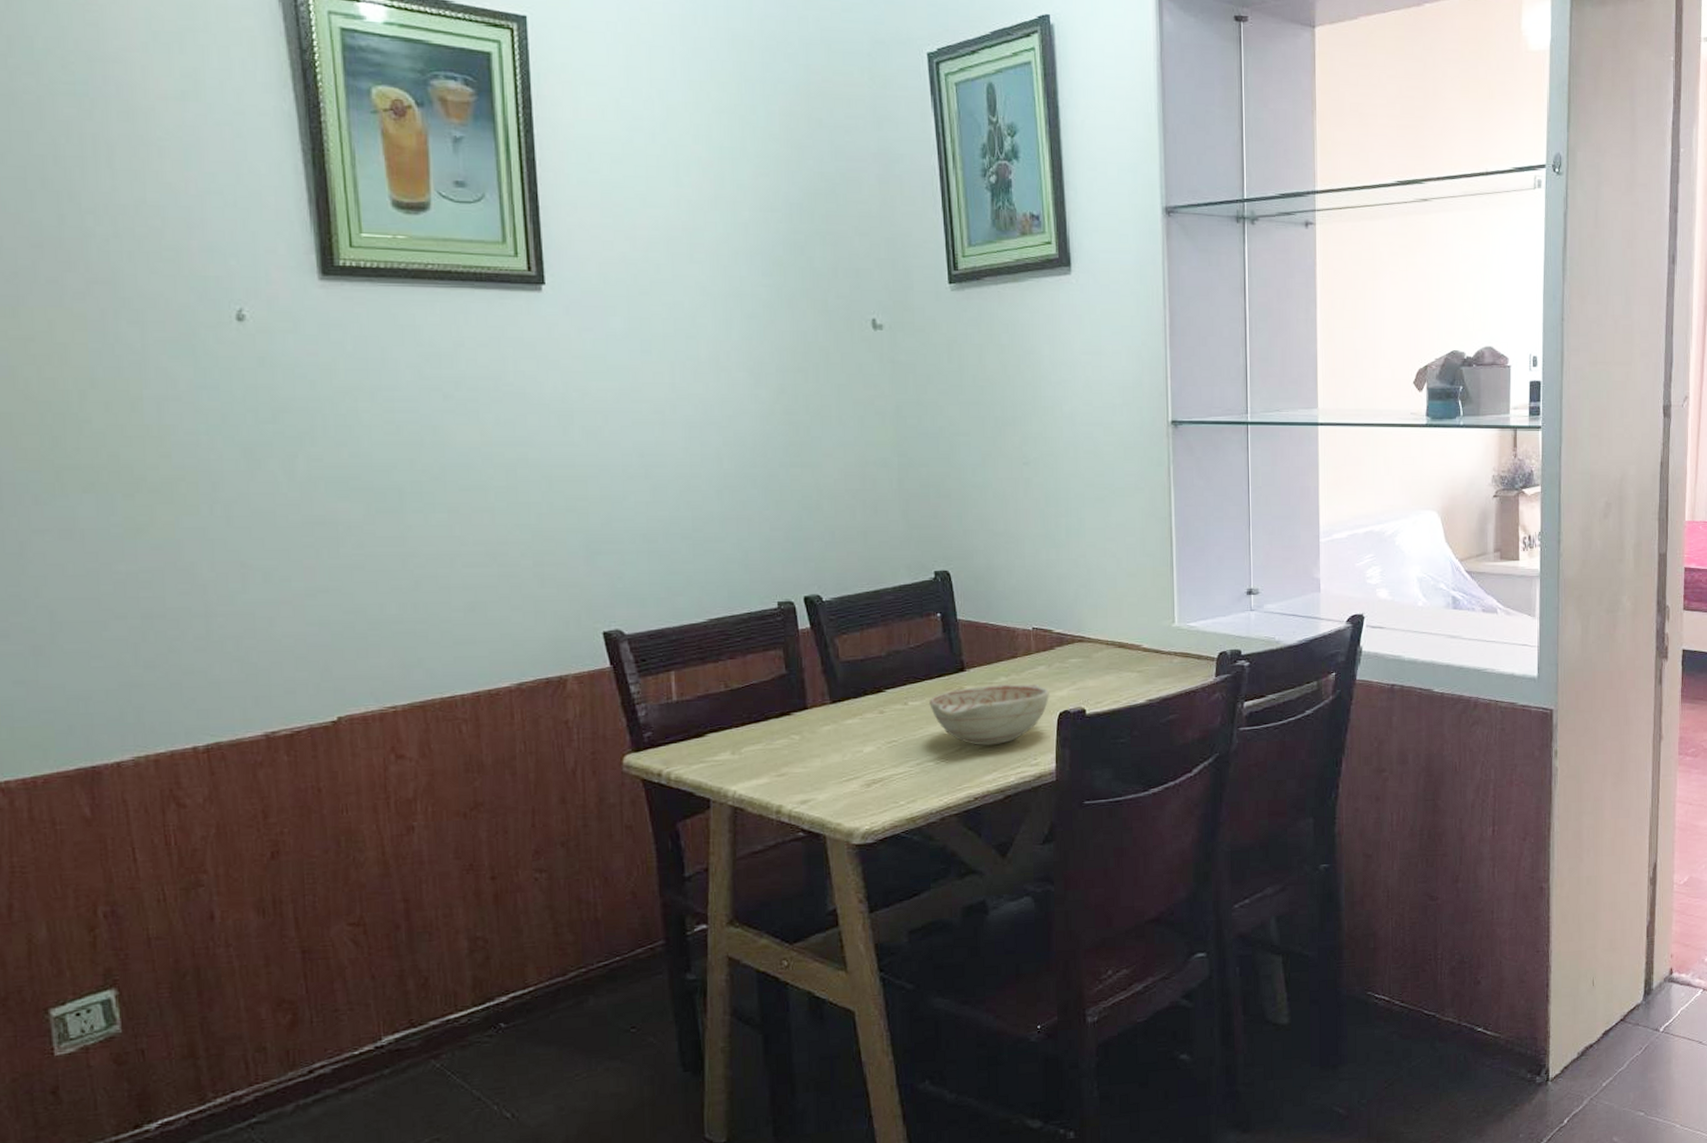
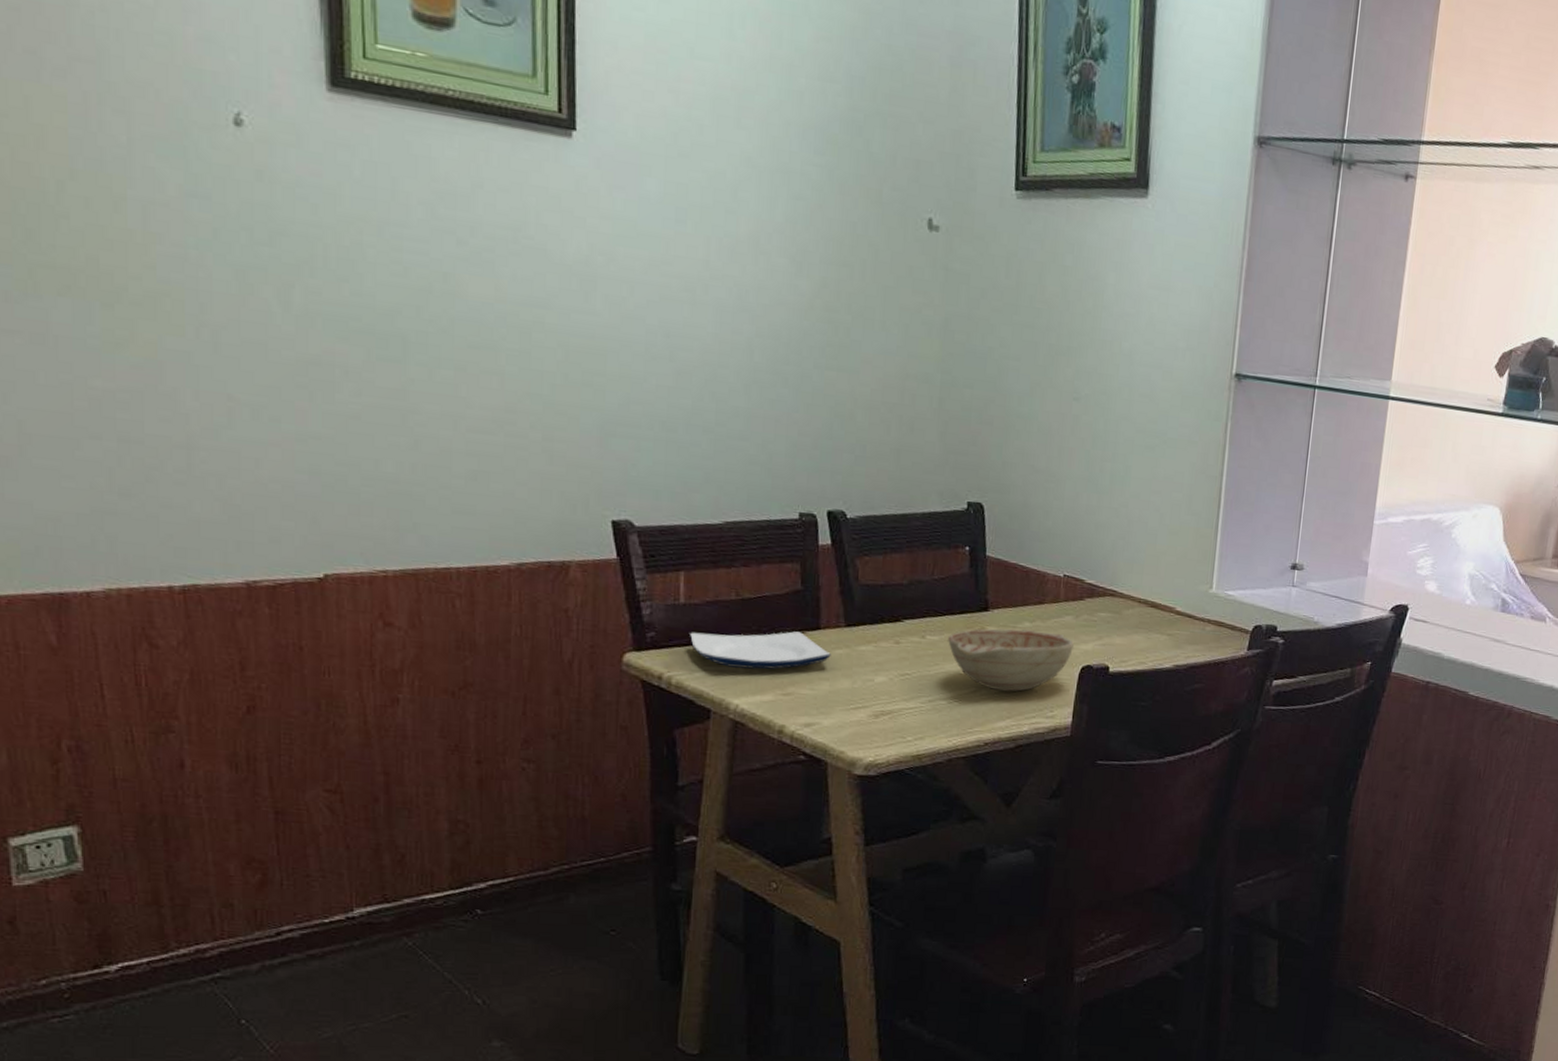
plate: none [685,714,820,756] -> present [690,631,831,669]

